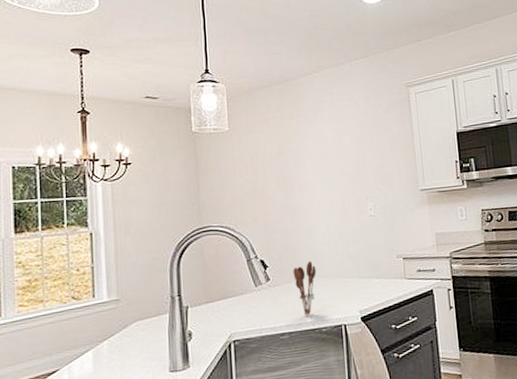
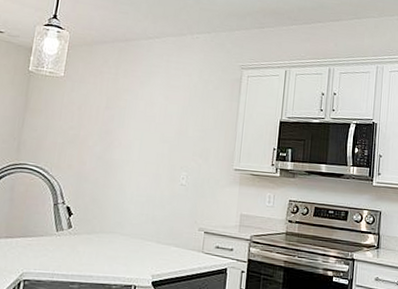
utensil holder: present [293,261,317,316] -> none [95,217,119,270]

